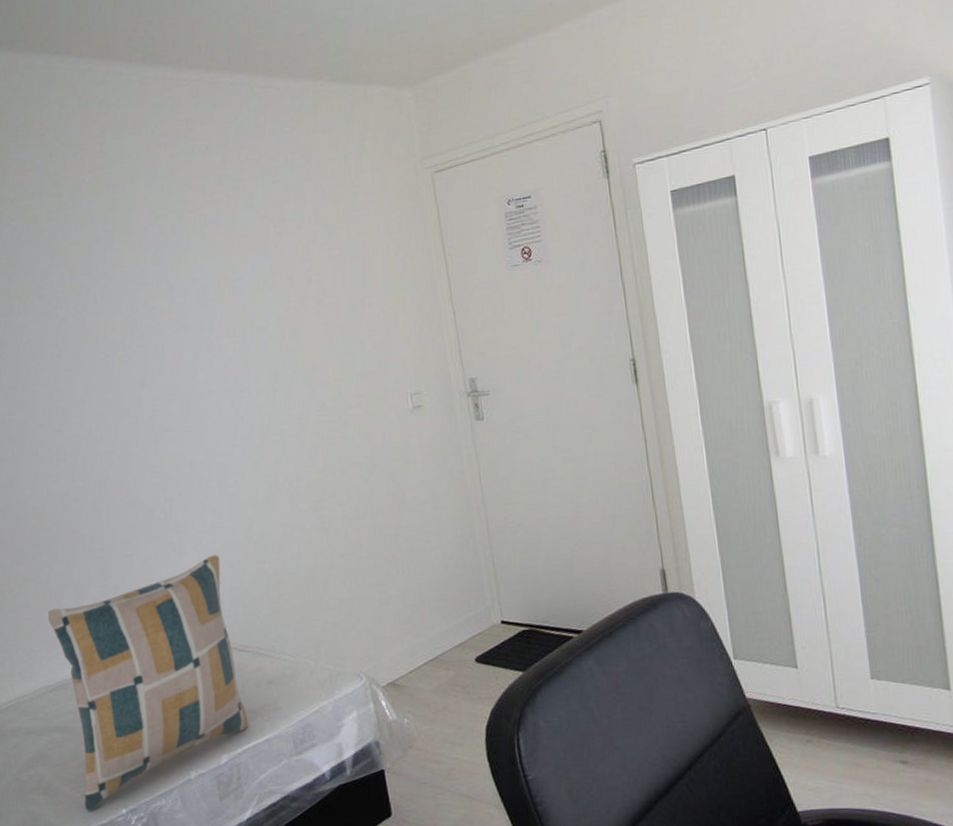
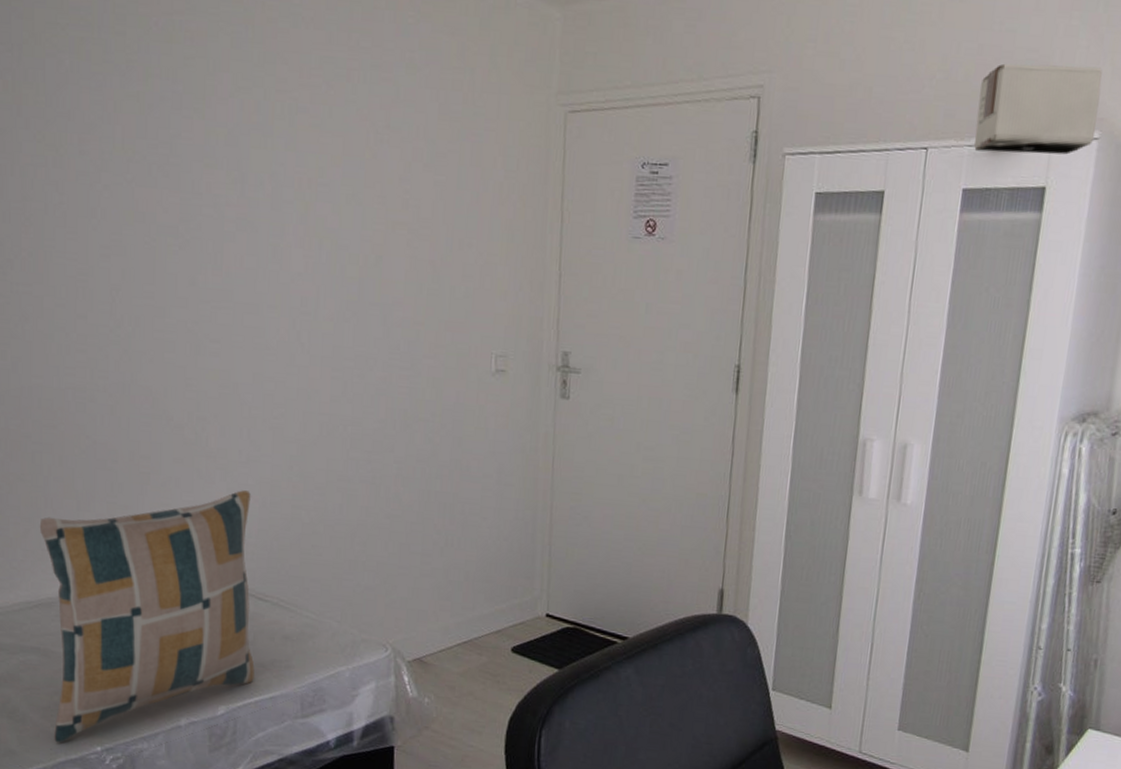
box: none [802,21,926,121] -> present [974,63,1102,155]

